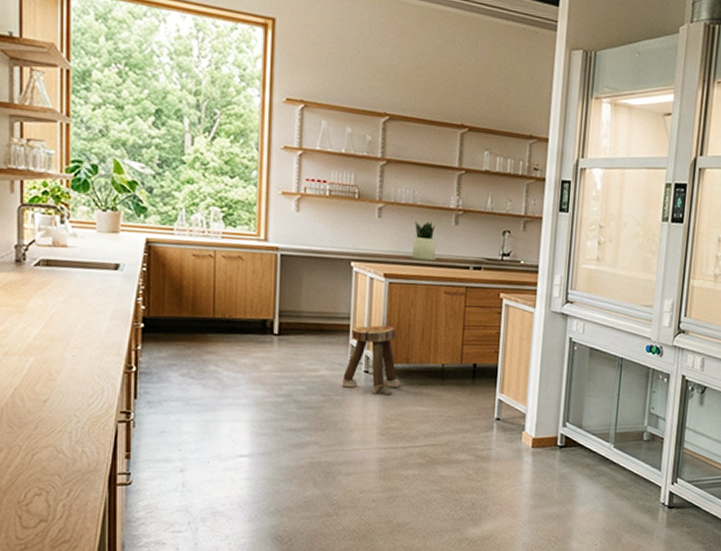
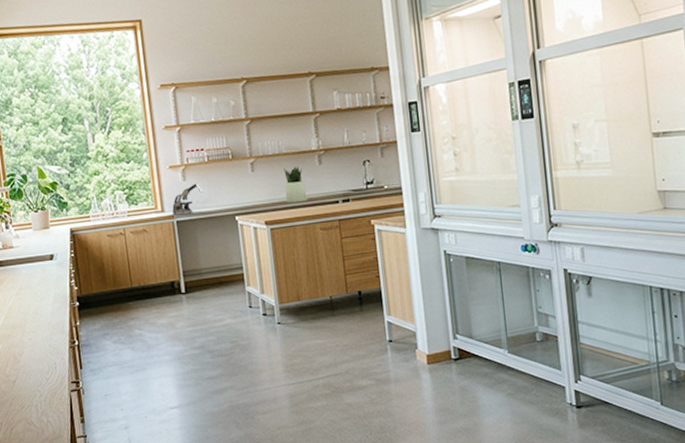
microscope: none [278,217,318,249] -> present [172,183,203,215]
stool: present [342,325,401,396] -> none [245,268,297,335]

